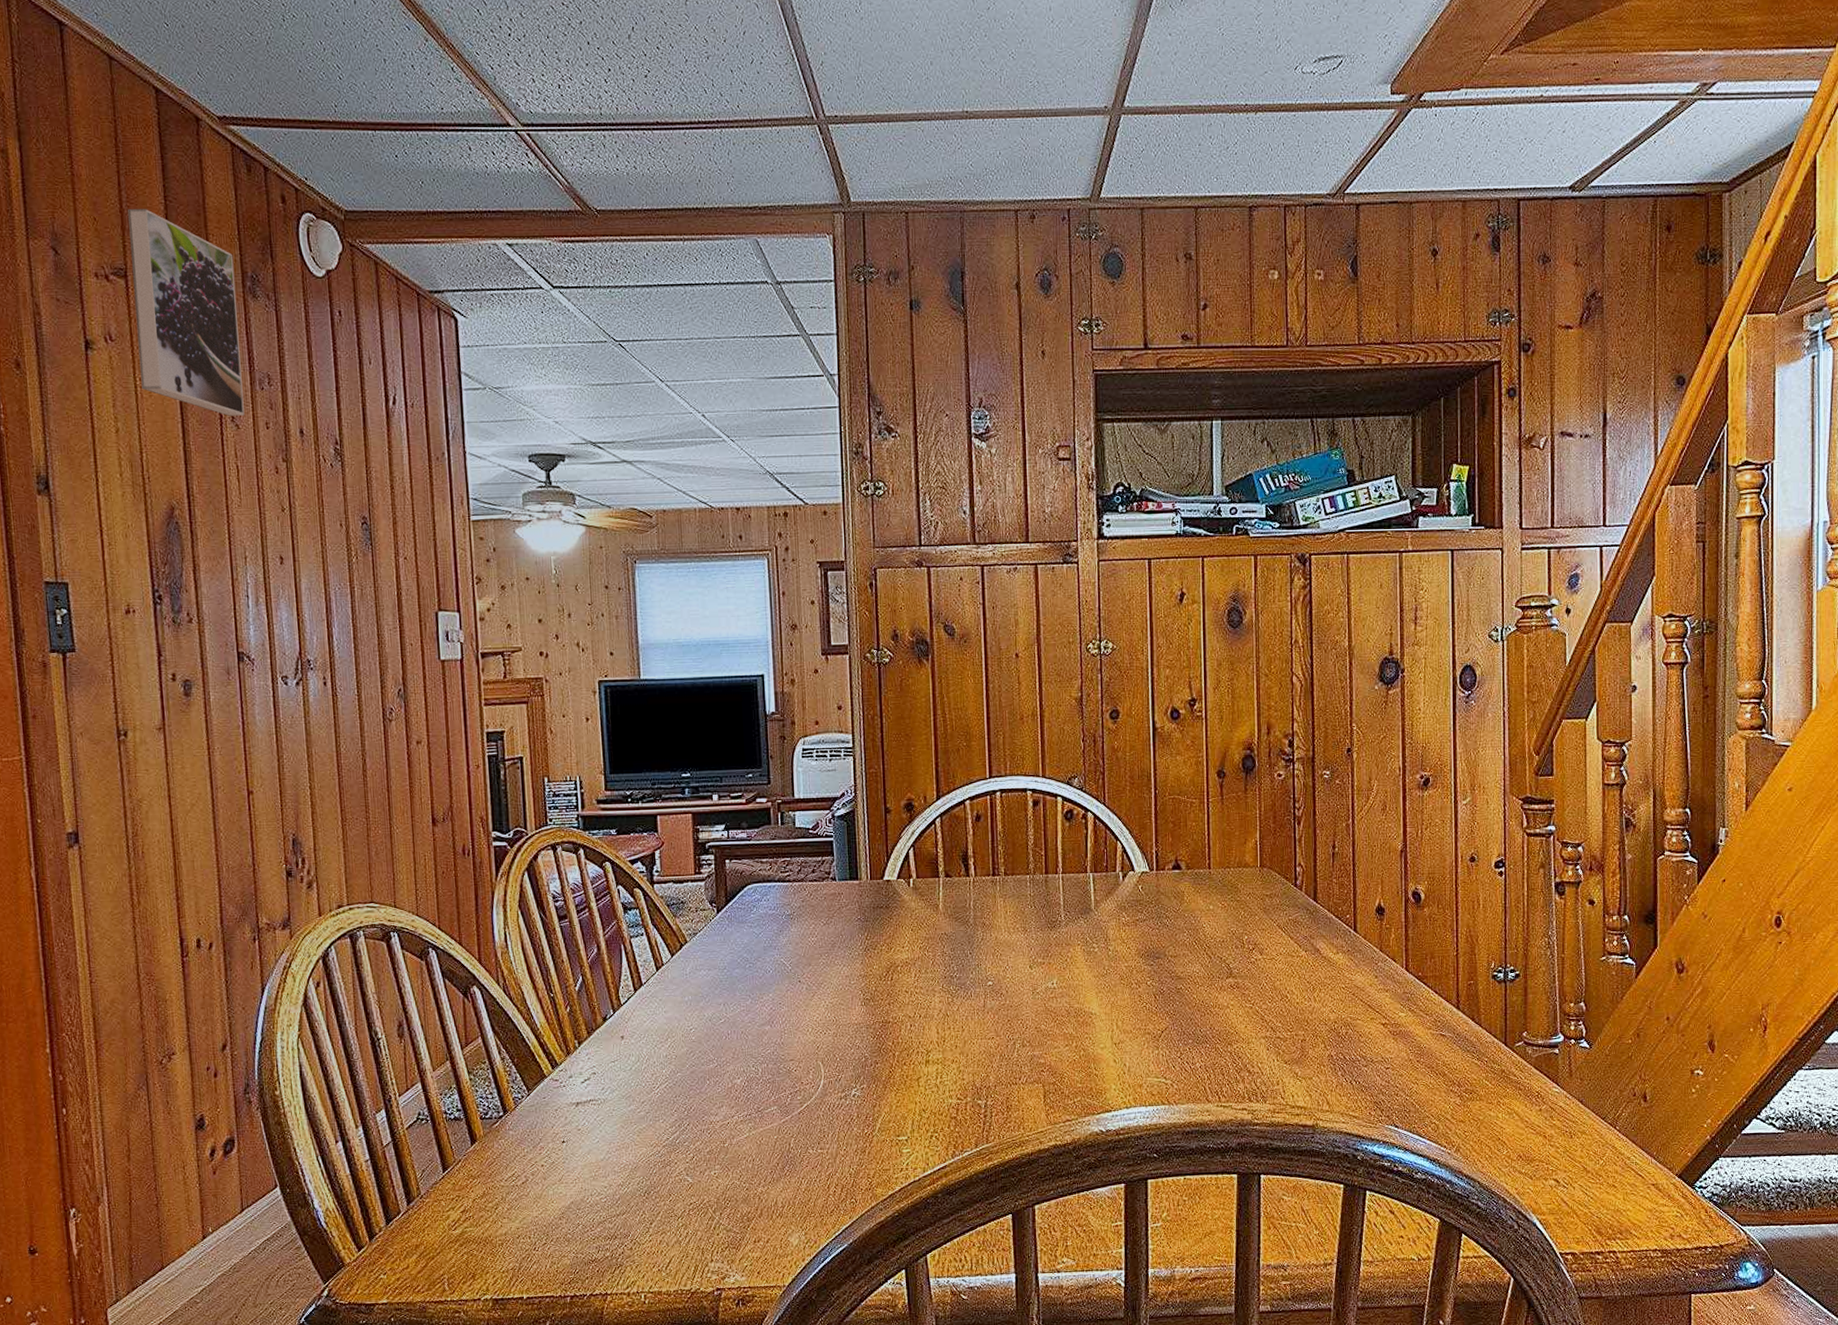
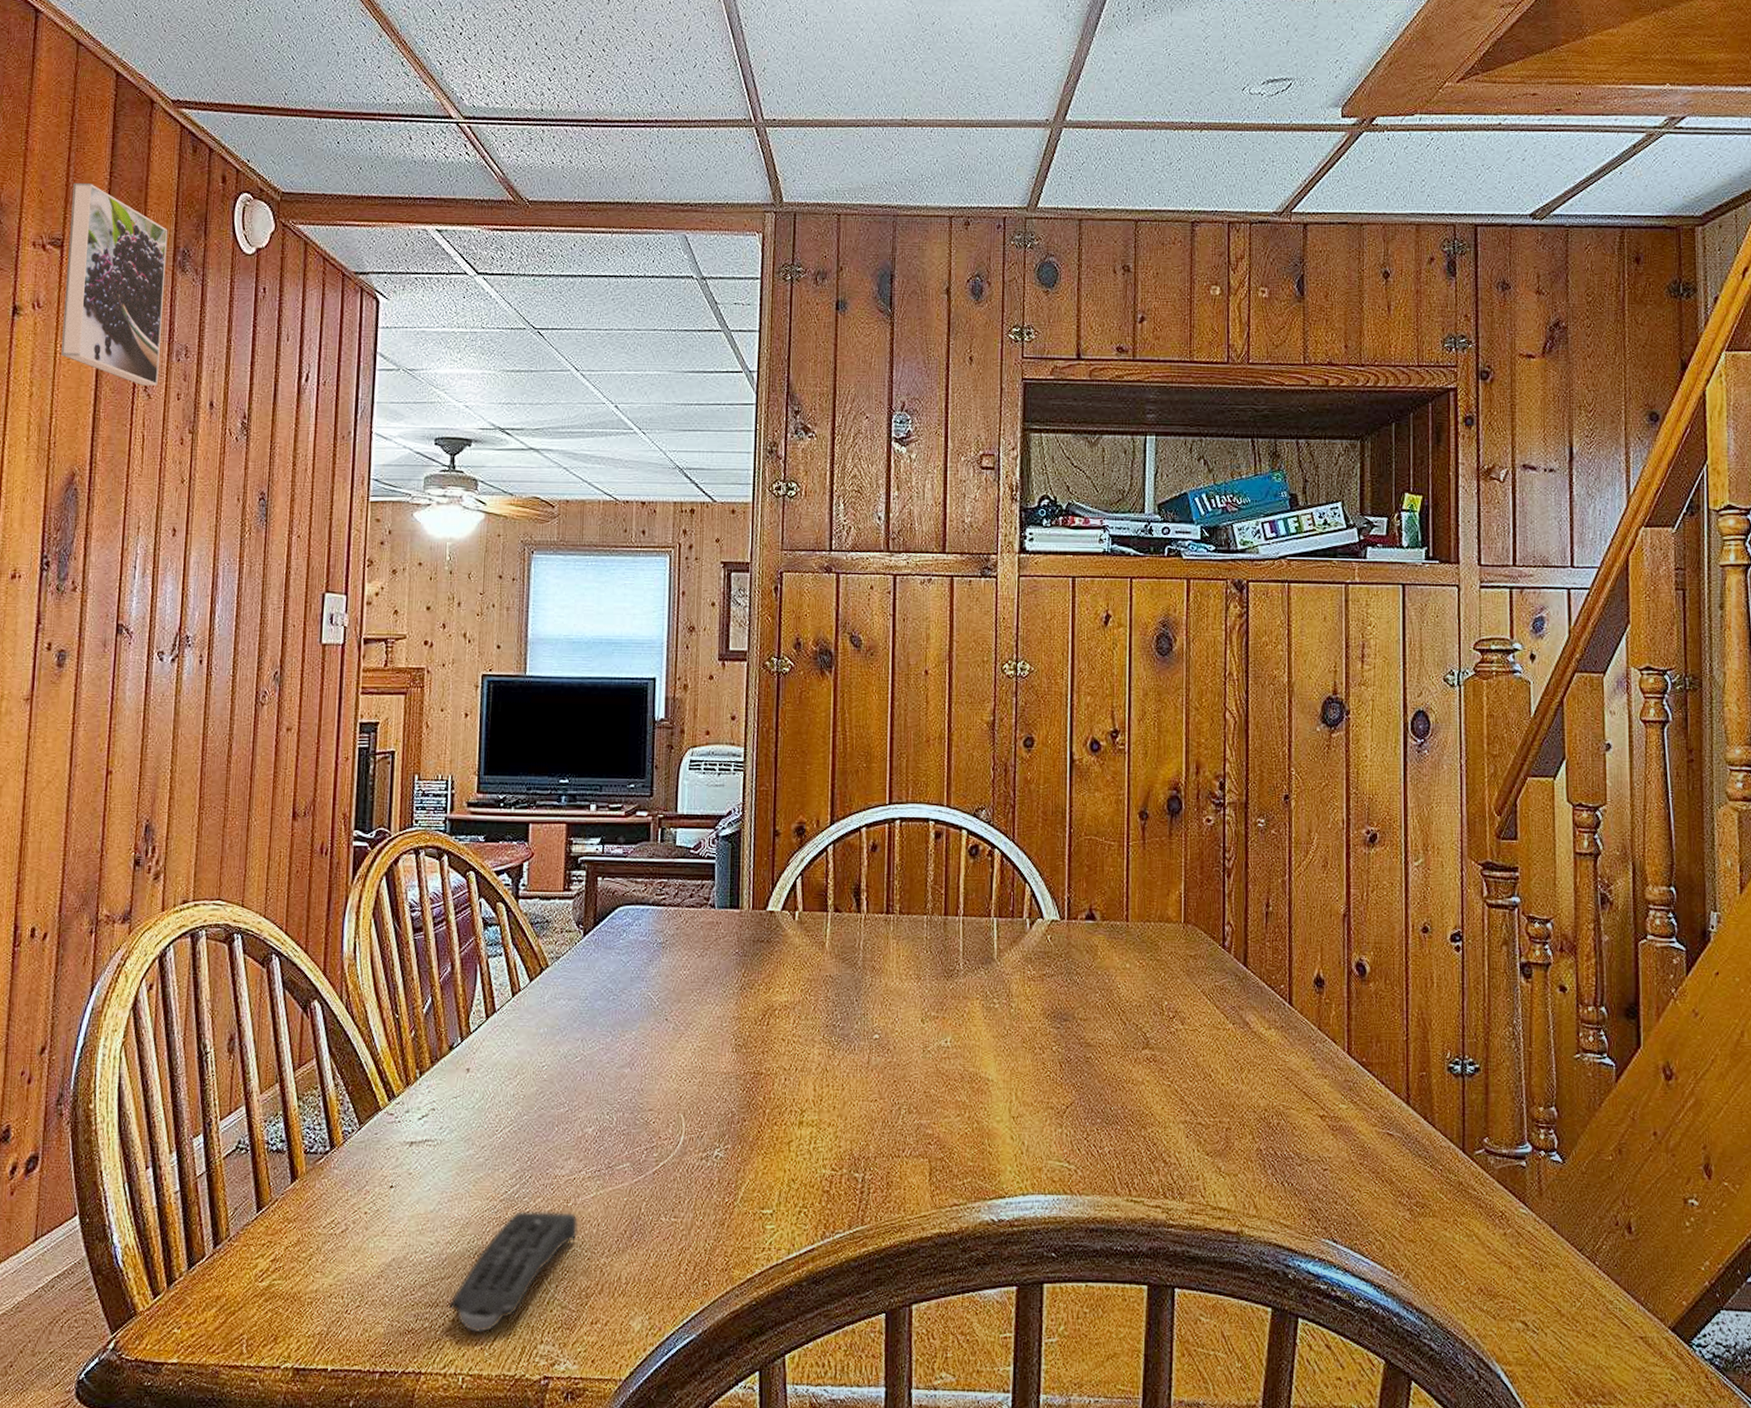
remote control: none [625,1152,735,1258] -> present [448,1211,578,1333]

